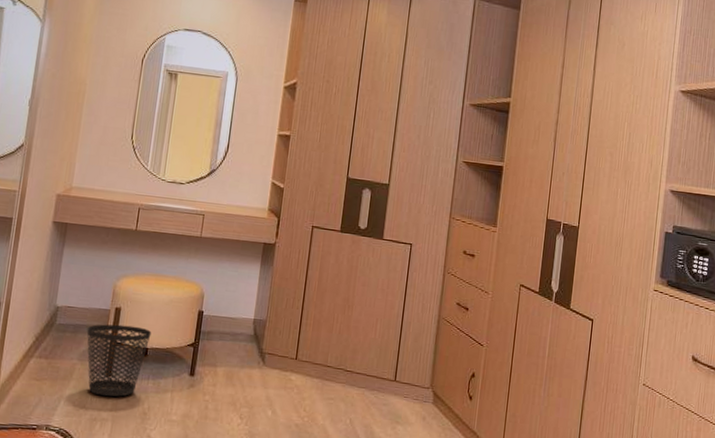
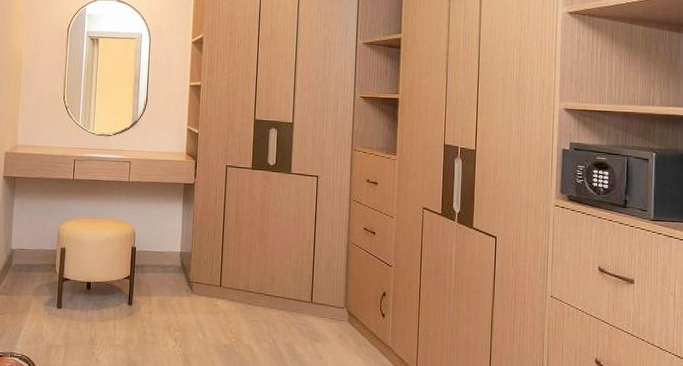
wastebasket: present [86,324,152,397] -> none [38,262,93,326]

